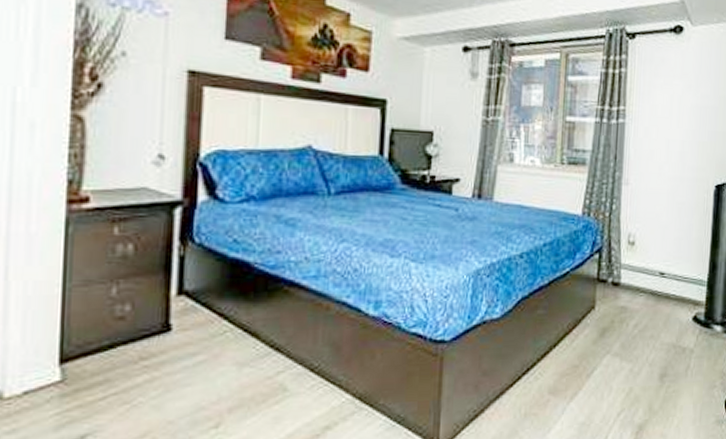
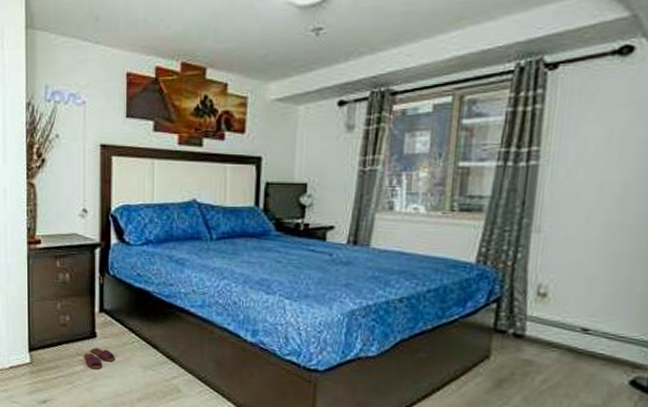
slippers: none [151,345,198,377] -> present [84,347,115,370]

